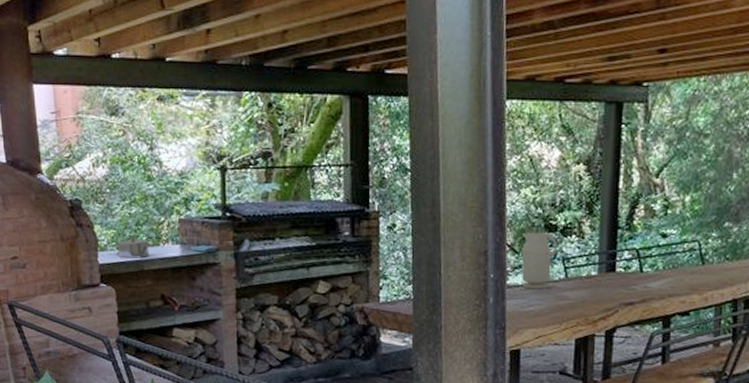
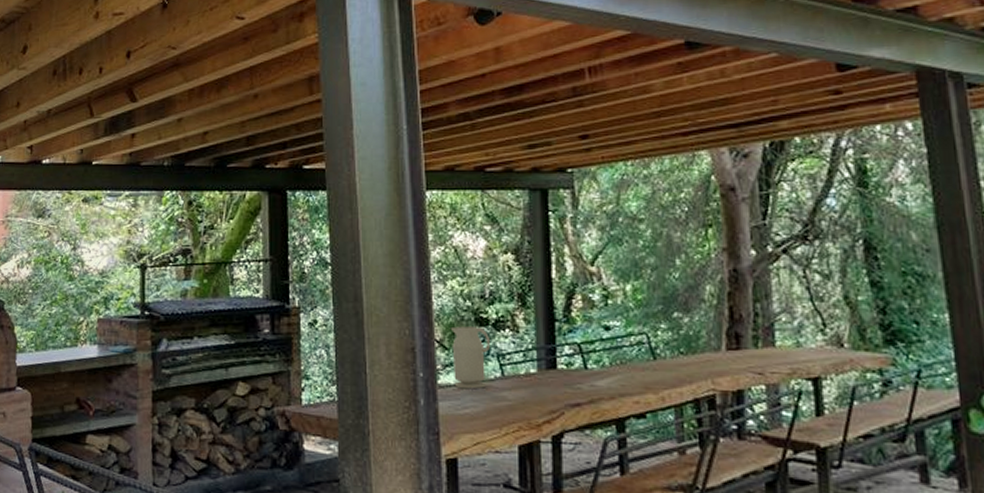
cooking pot: present [113,237,153,259] -> none [32,337,71,361]

